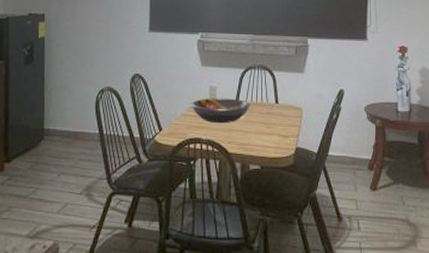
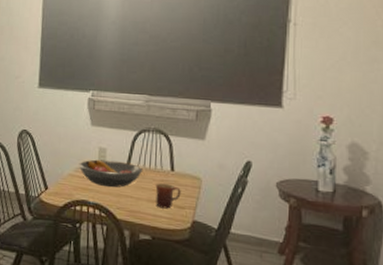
mug: none [262,116,285,139] -> present [155,183,181,209]

